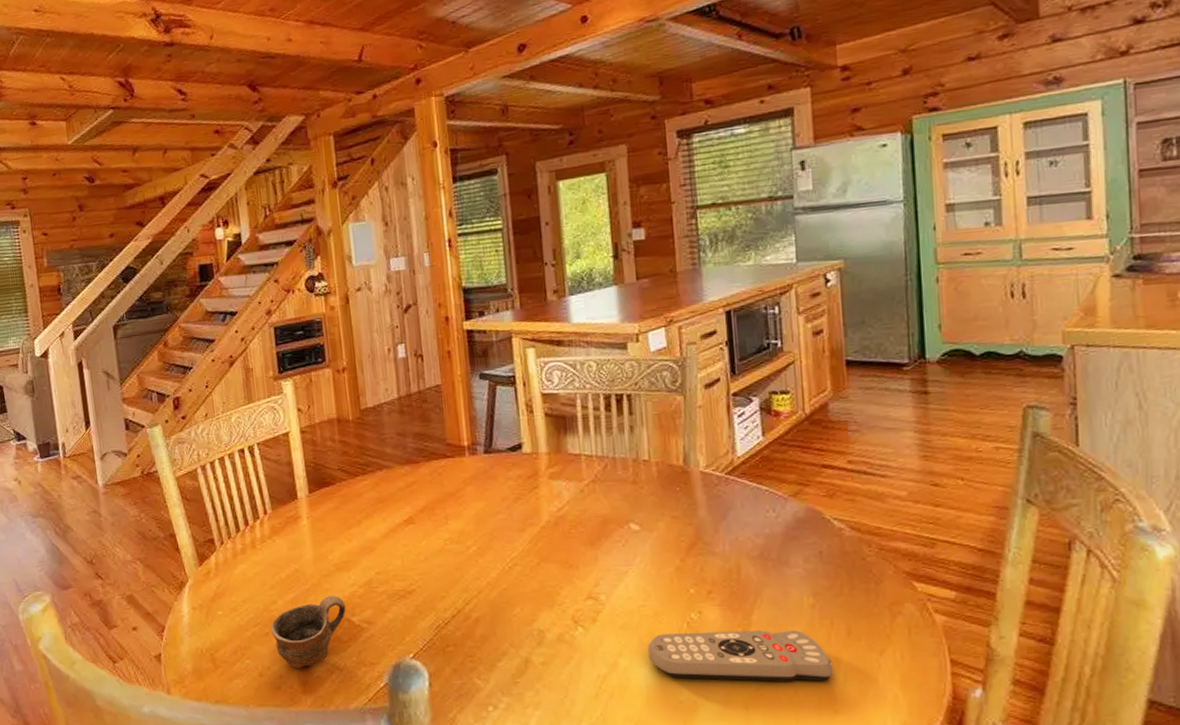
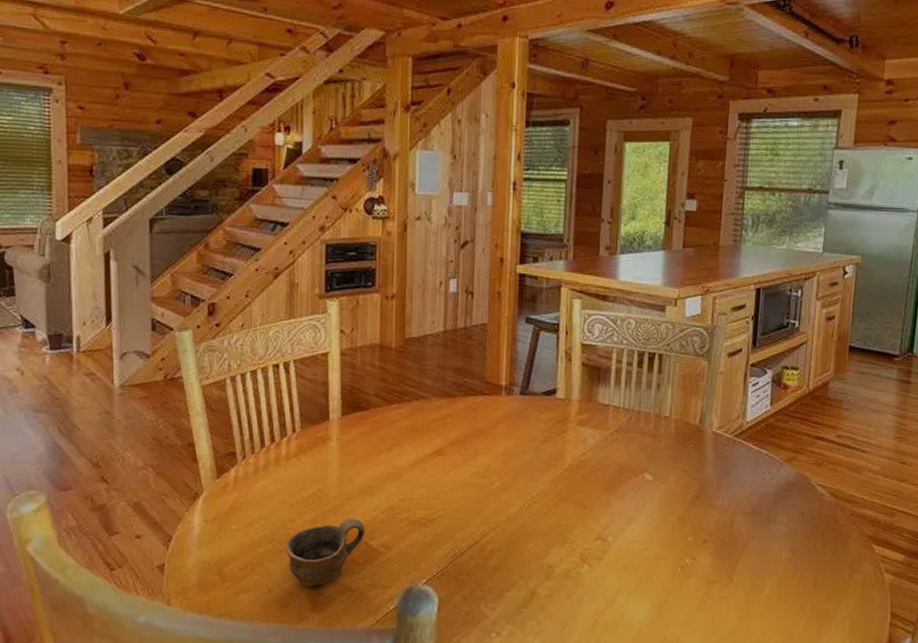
remote control: present [647,630,834,682] -> none [643,575,798,626]

